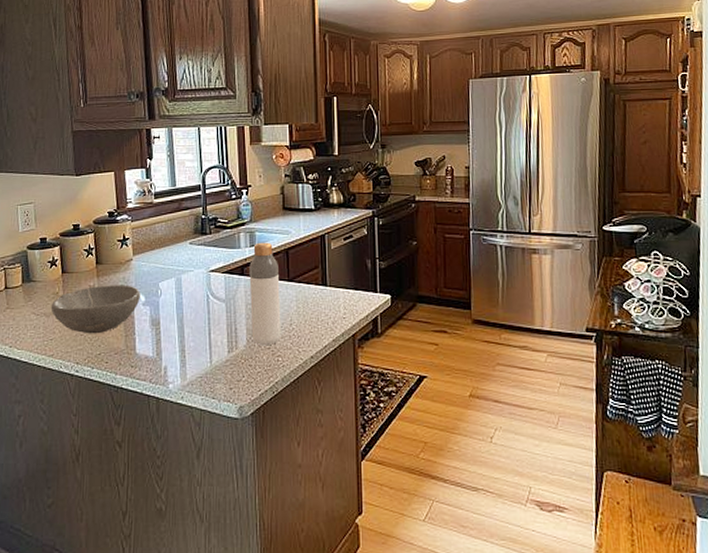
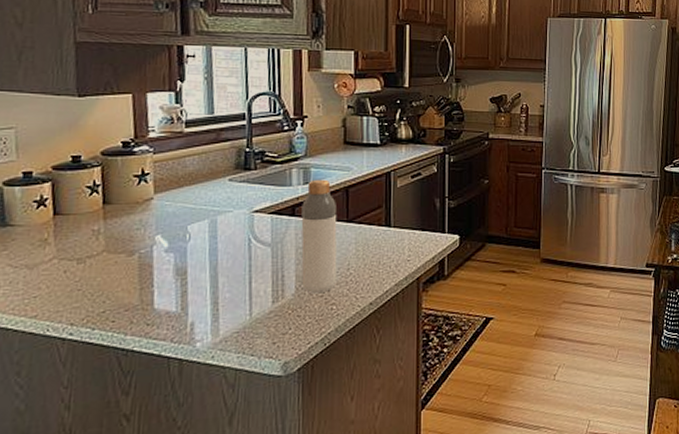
bowl: present [50,285,140,334] -> none [35,228,163,289]

